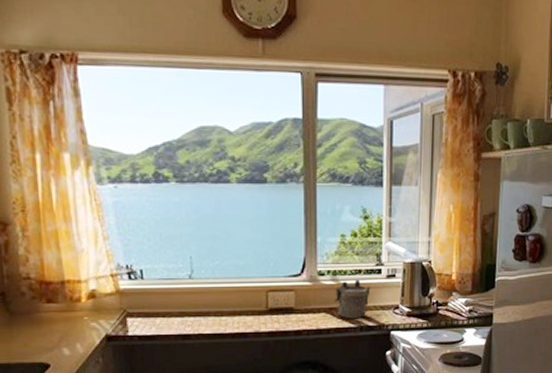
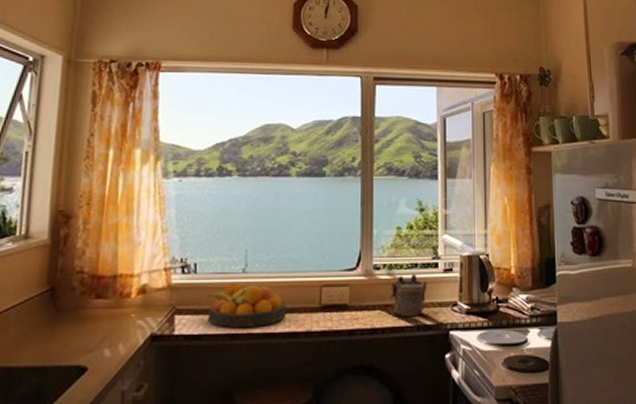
fruit bowl: none [156,287,234,329] -> present [207,282,286,327]

